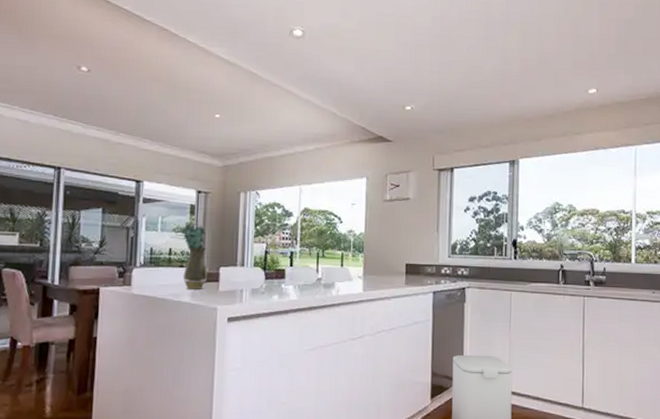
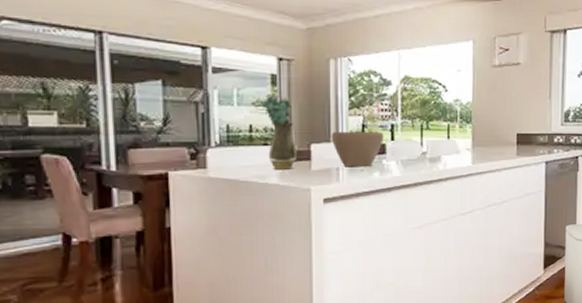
bowl: none [237,256,284,290] -> present [331,131,384,167]

